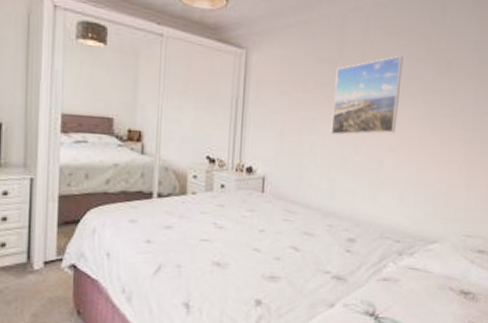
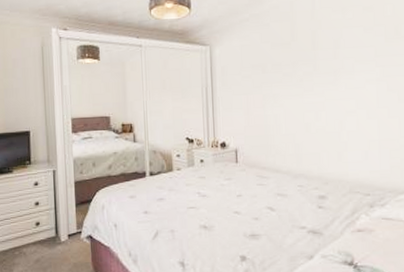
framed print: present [330,55,404,136] -> none [290,28,353,107]

